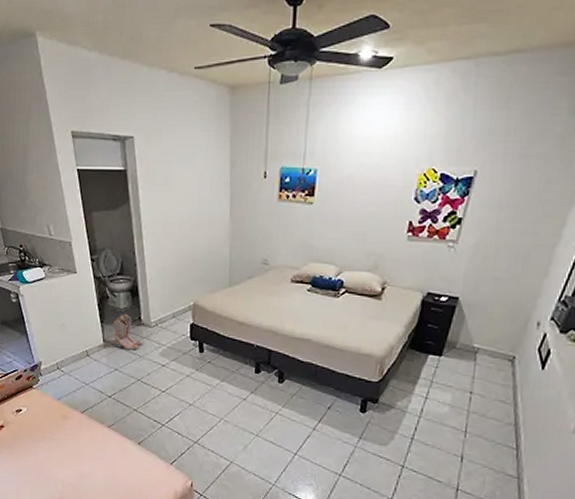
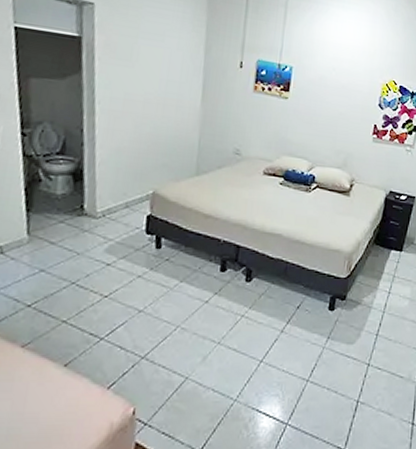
boots: present [114,314,143,350] -> none [43,201,84,246]

